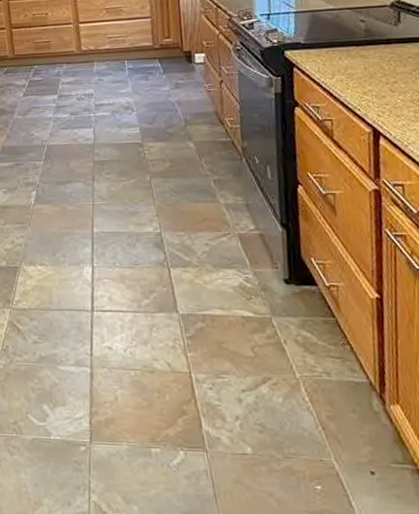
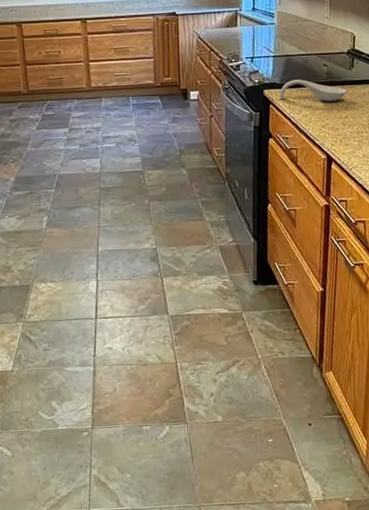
spoon rest: none [304,38,394,64] -> present [279,79,347,102]

